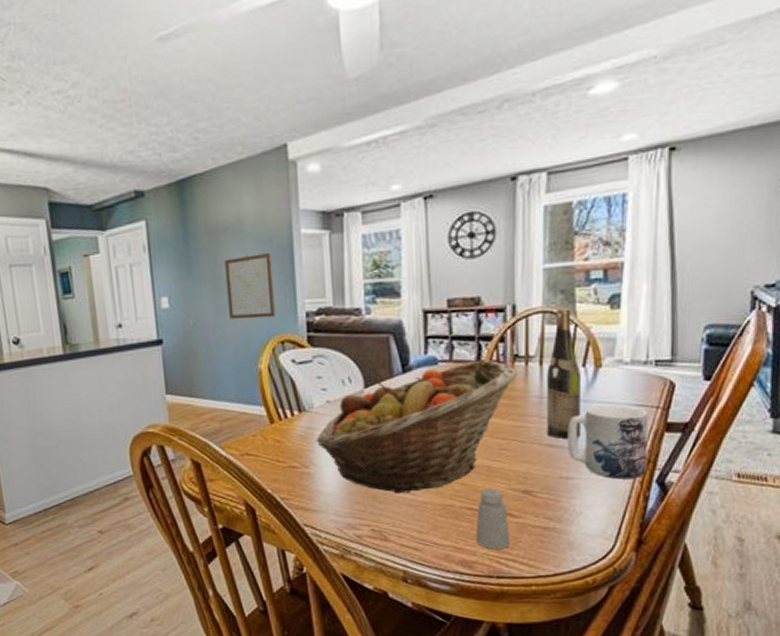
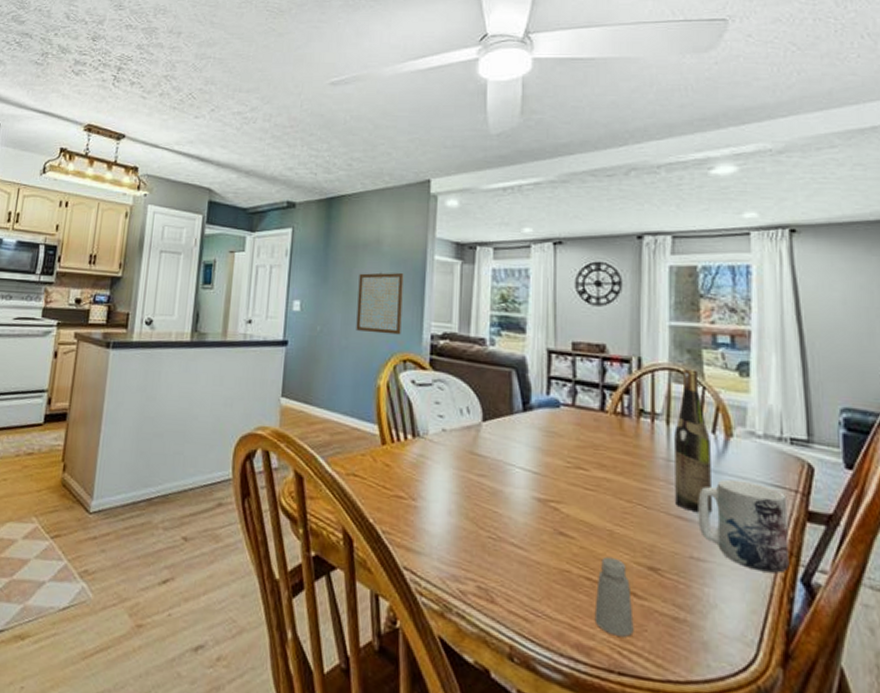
fruit basket: present [315,359,517,494] -> none [426,409,643,548]

